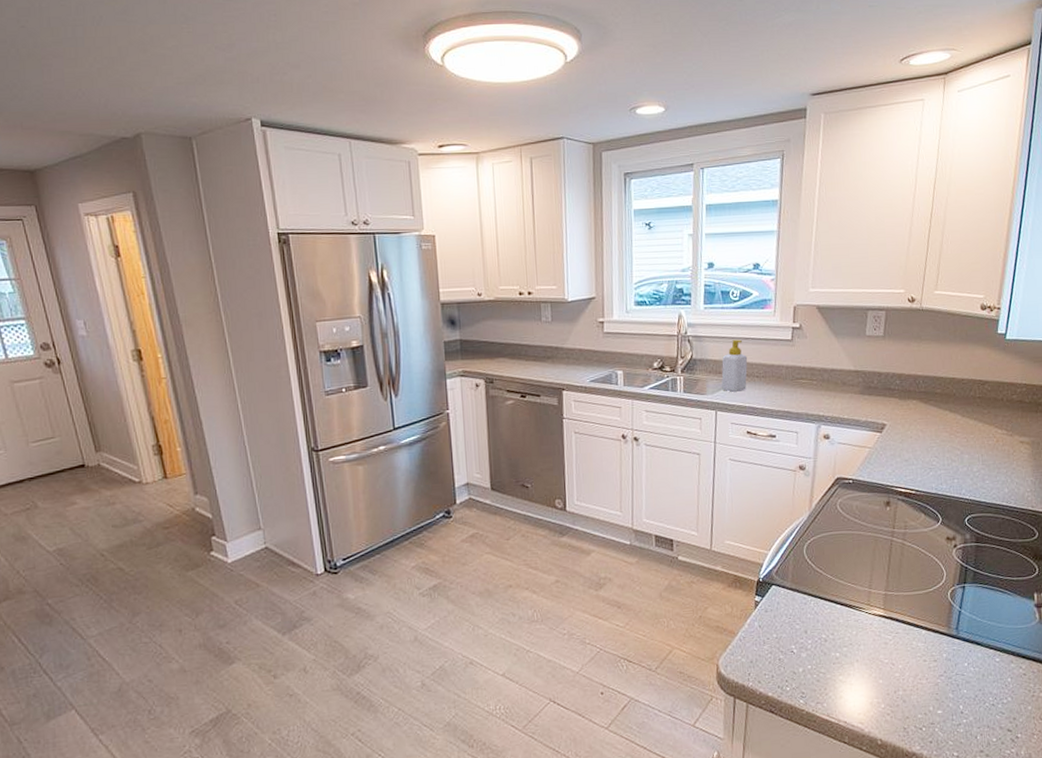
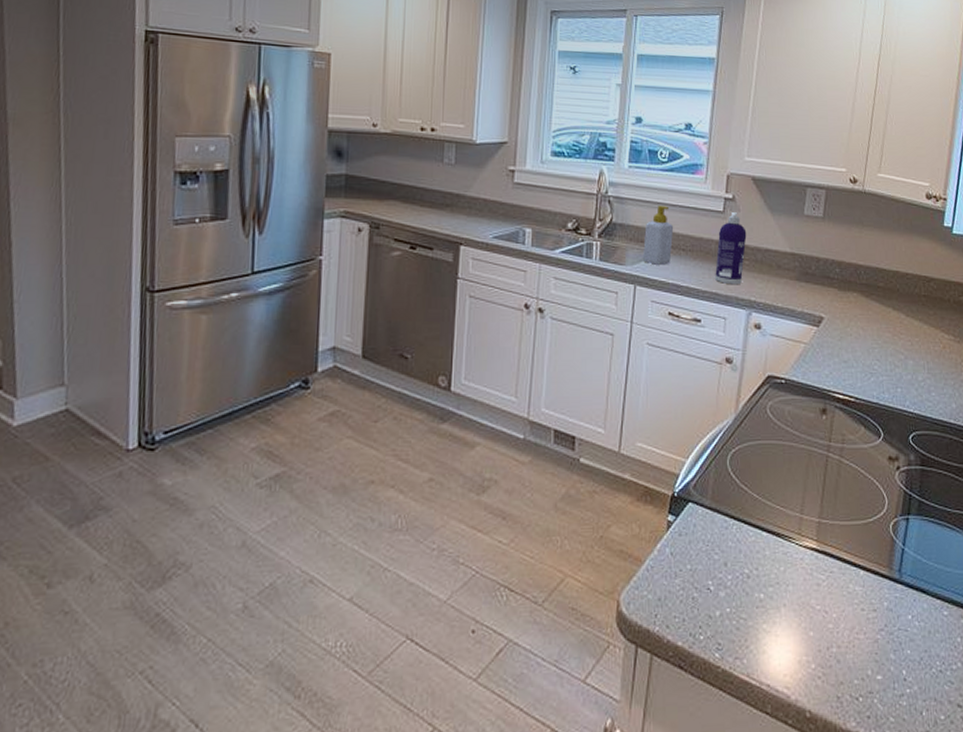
spray bottle: none [786,339,814,403] -> present [715,212,747,285]

